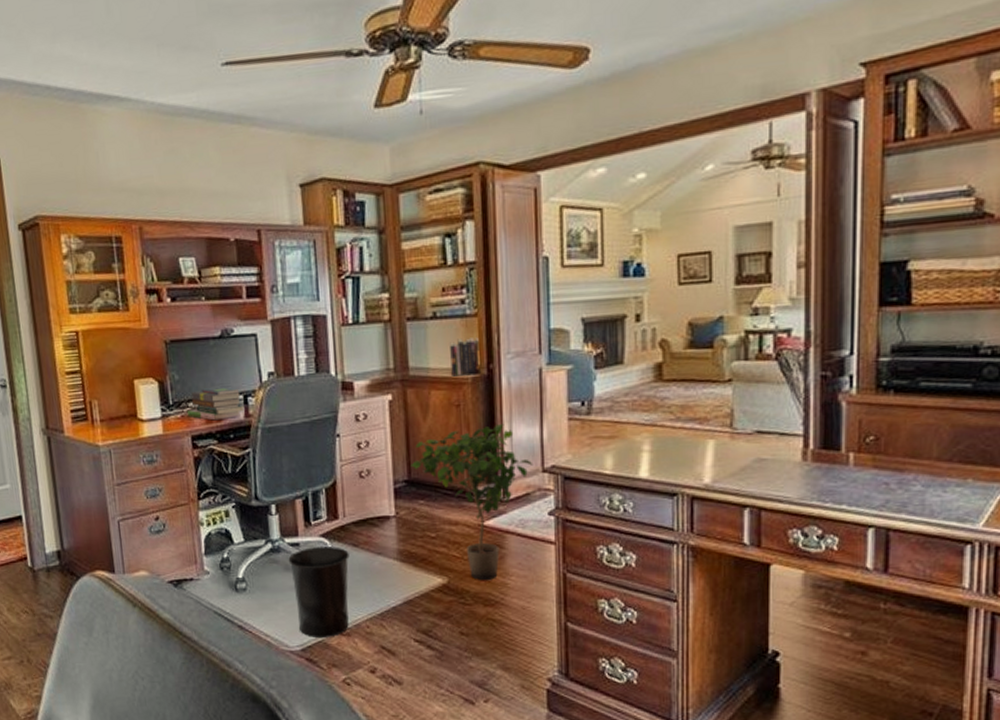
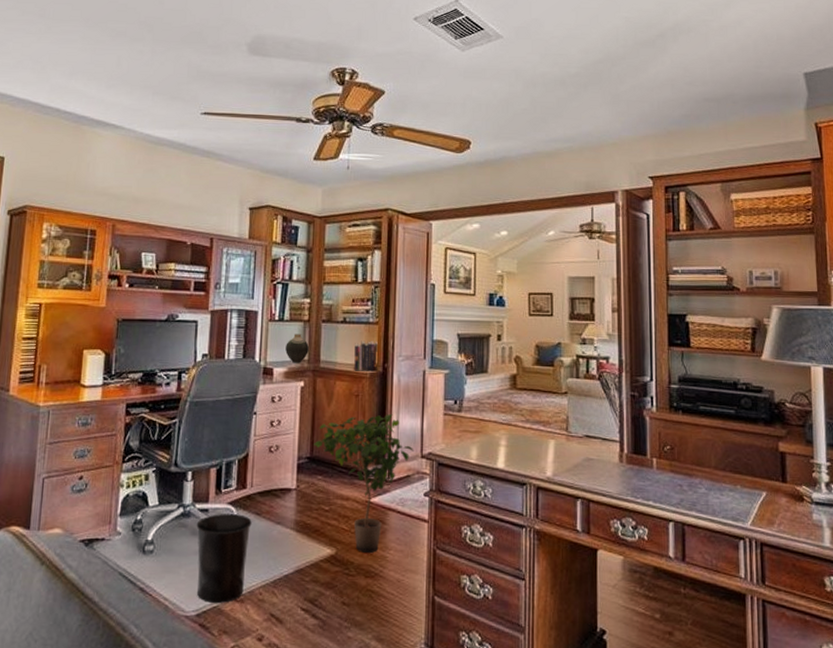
books: present [188,387,244,421] -> none [127,363,177,392]
vase: none [365,338,394,374] -> present [285,334,309,363]

